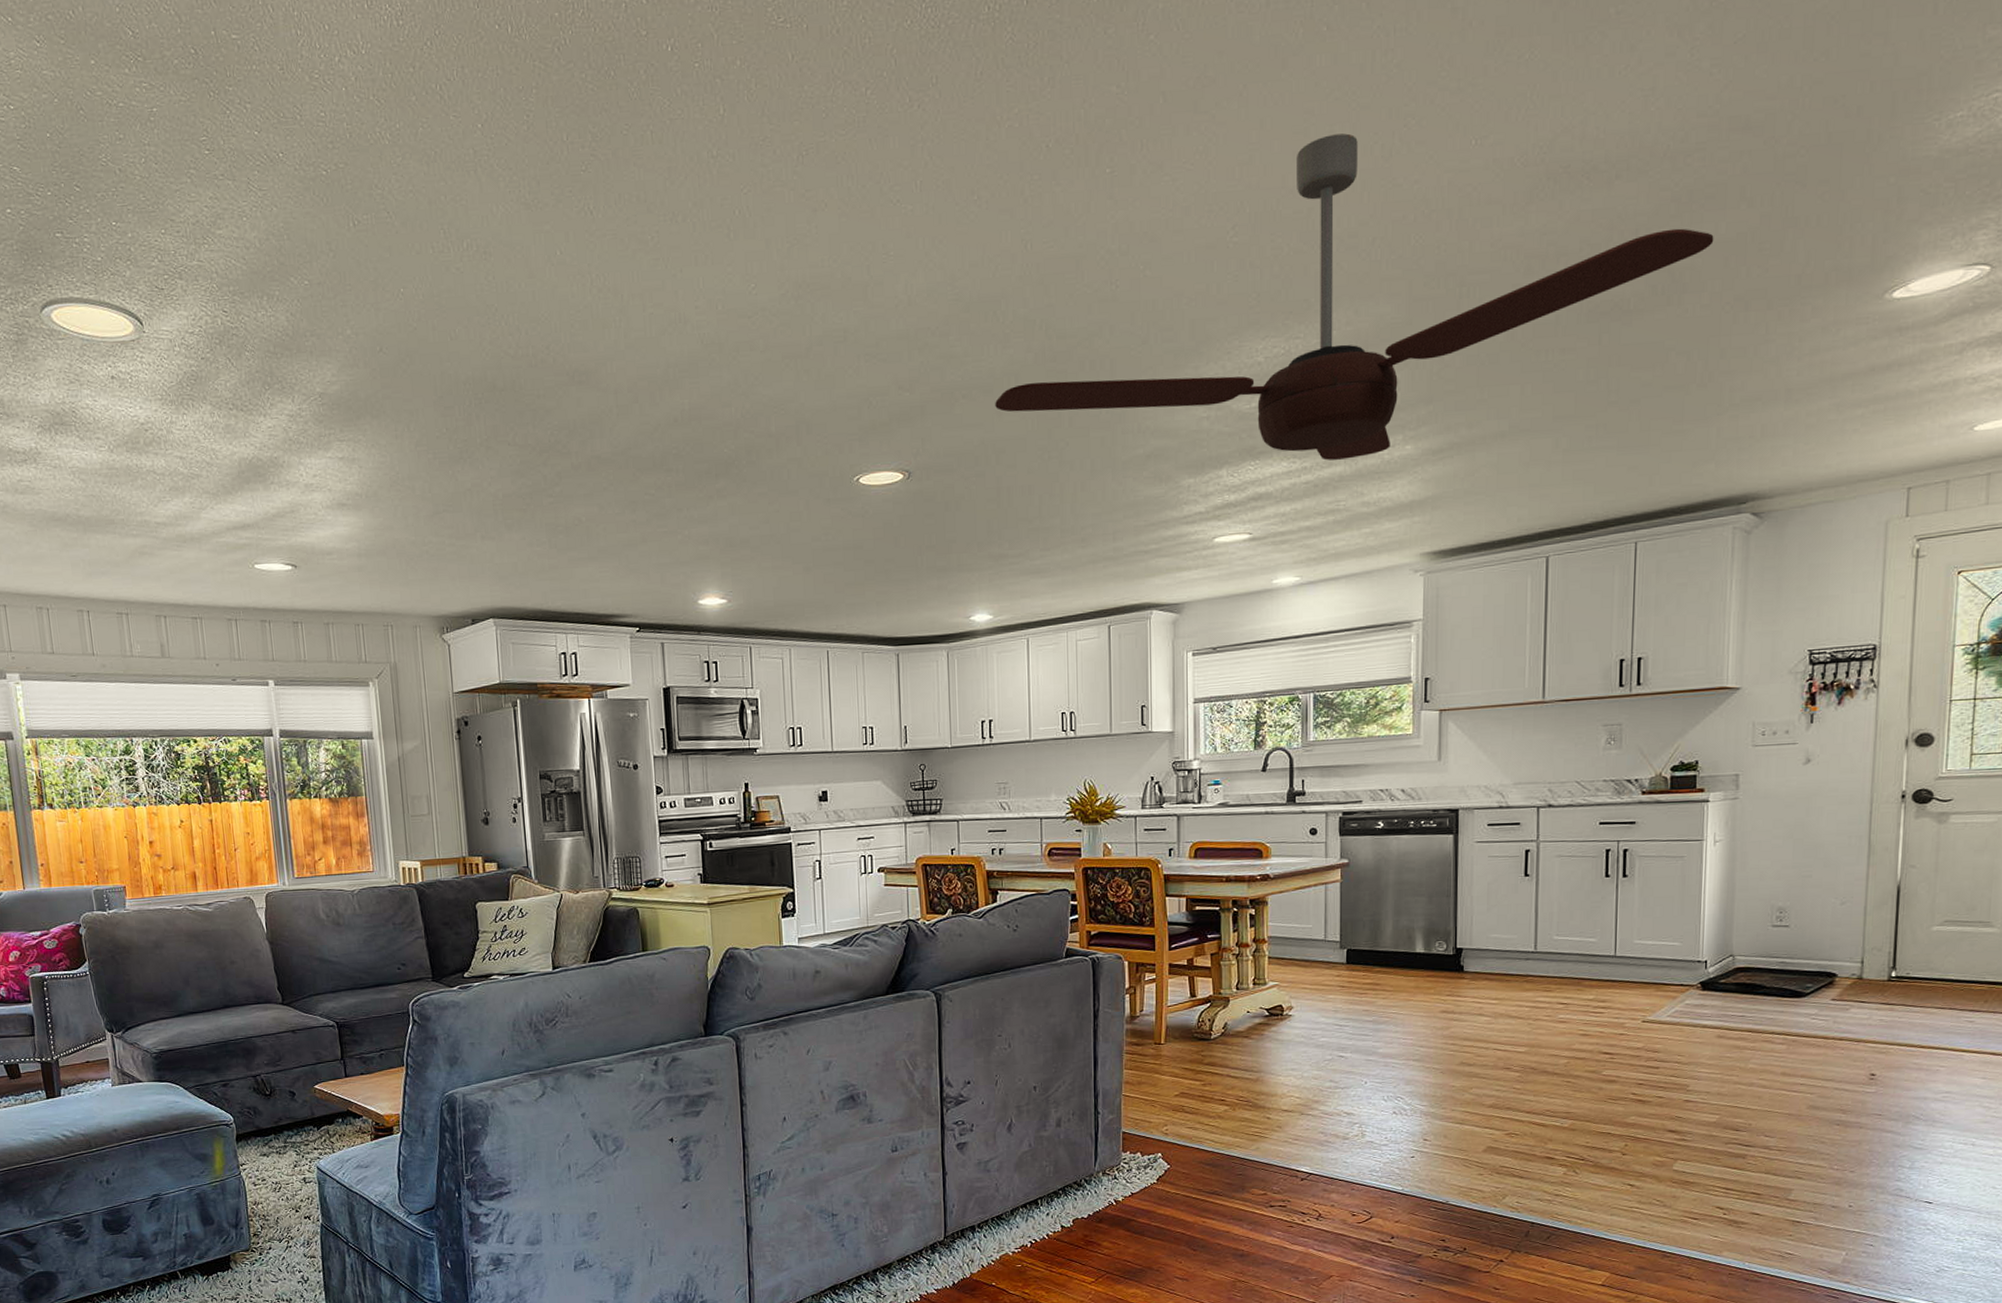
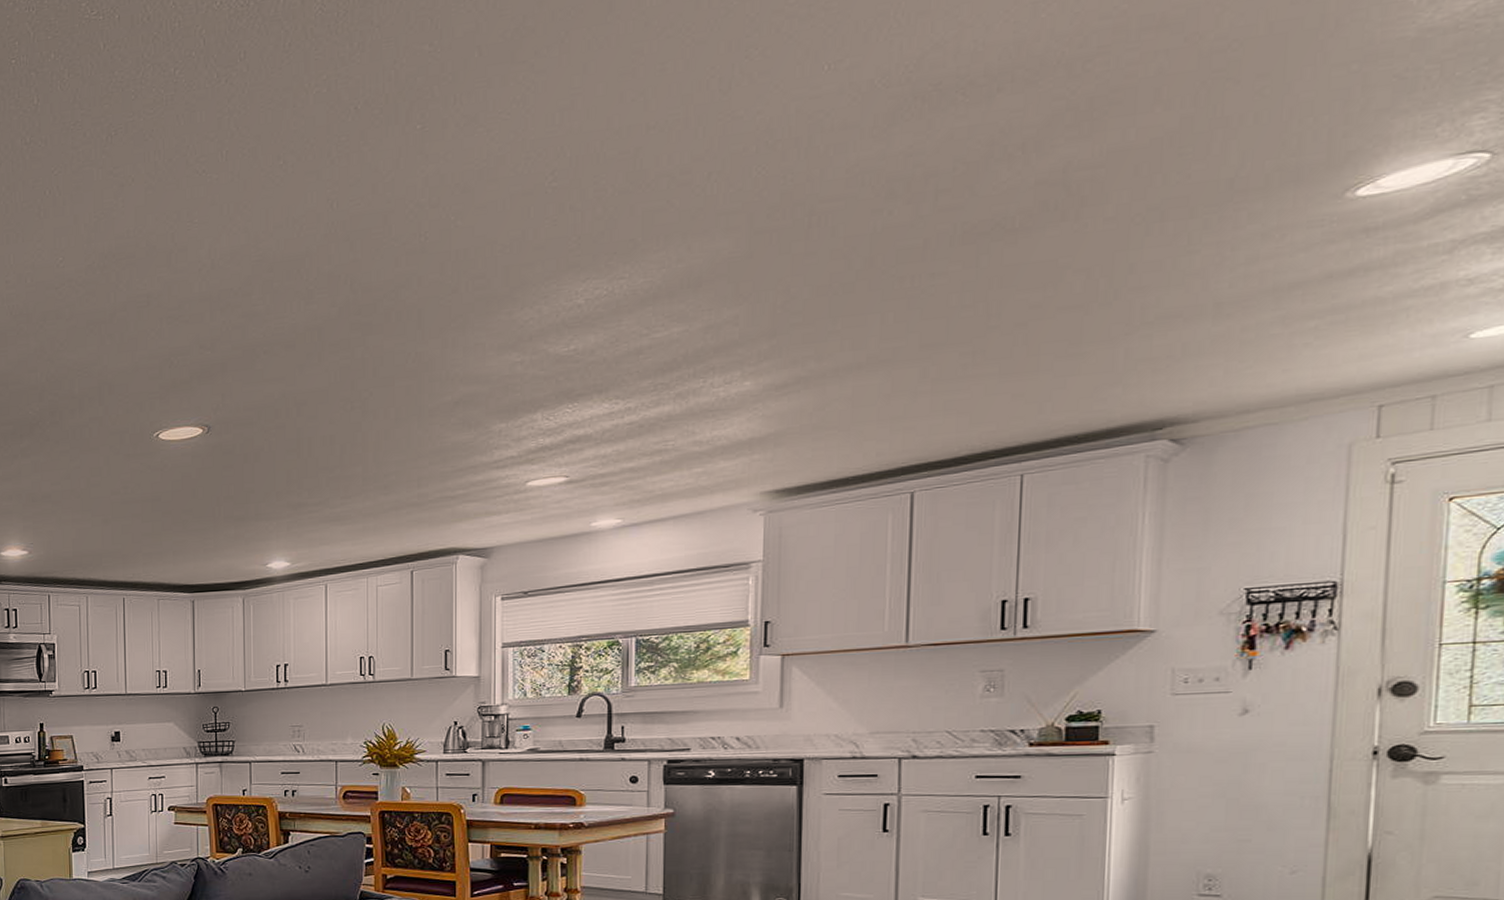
ceiling fan: present [995,133,1714,461] -> none [297,70,1121,400]

